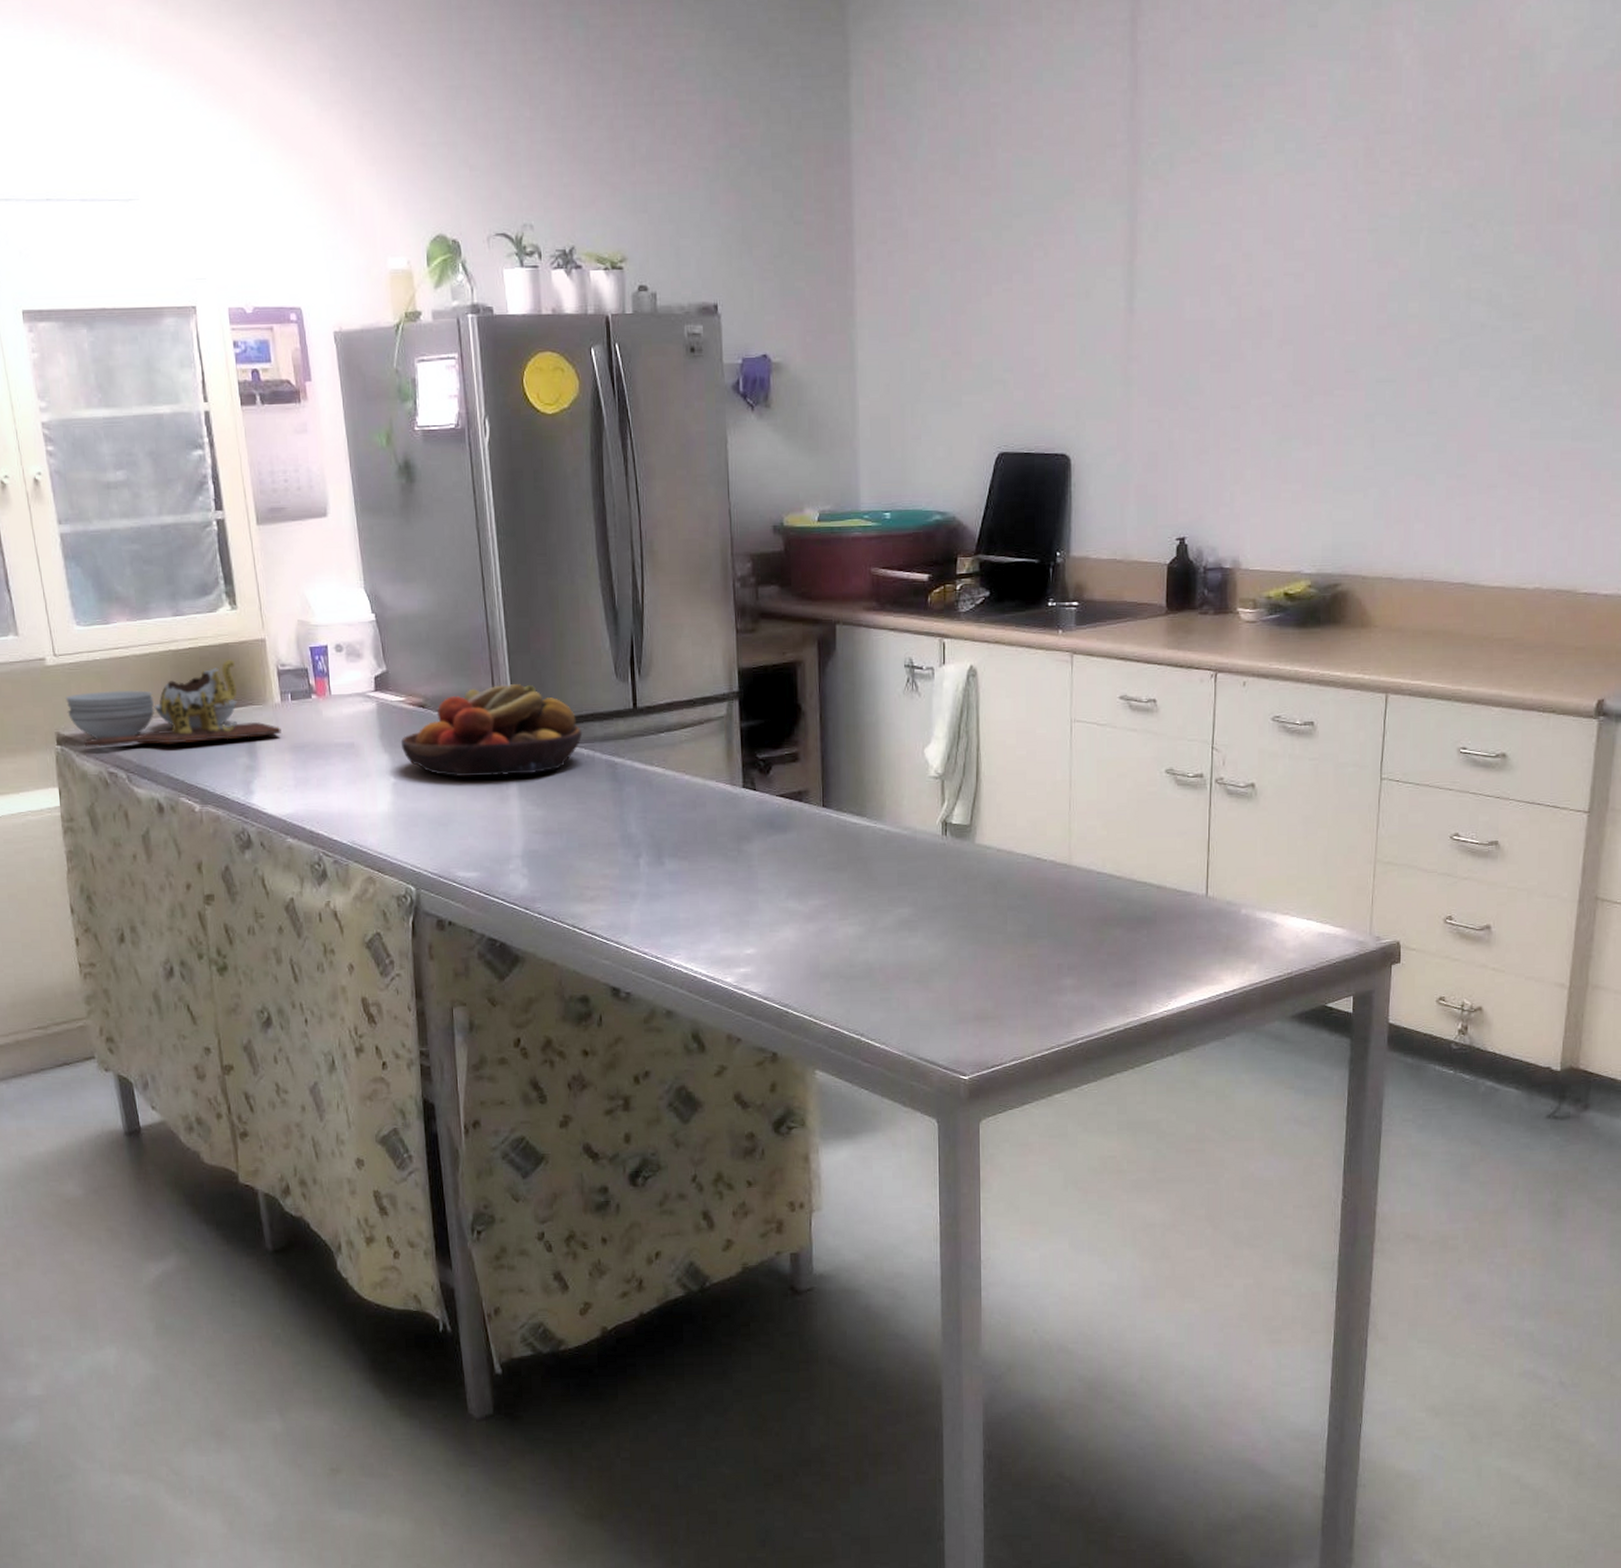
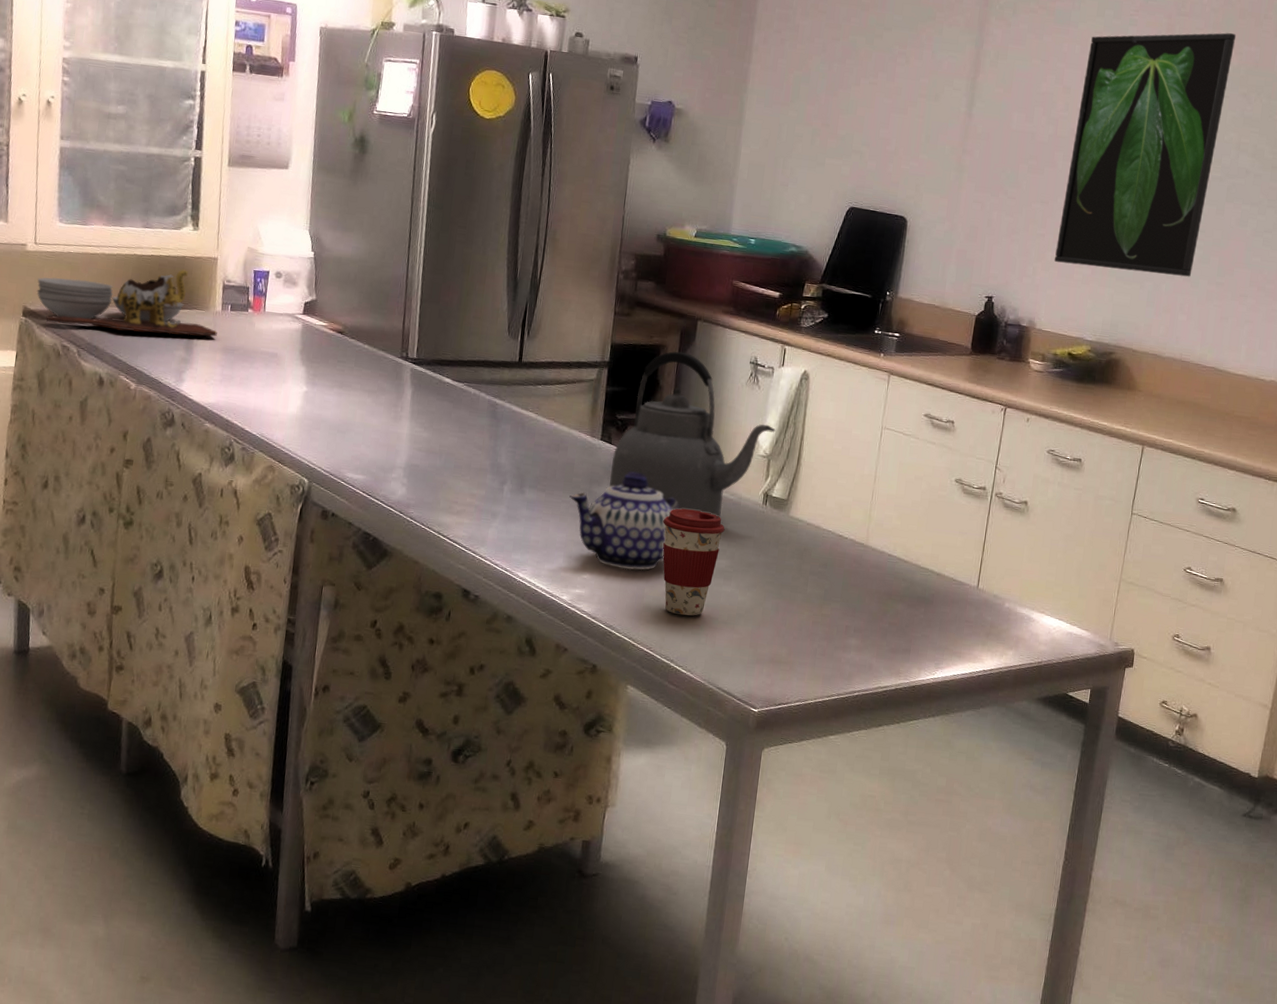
fruit bowl: present [400,684,583,778] -> none [317,324,473,402]
teapot: none [717,819,846,937] -> present [569,471,680,571]
kettle: none [759,665,946,859] -> present [609,351,776,518]
coffee cup: none [829,854,902,980] -> present [662,508,725,616]
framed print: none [1254,145,1453,481] -> present [1054,32,1237,277]

